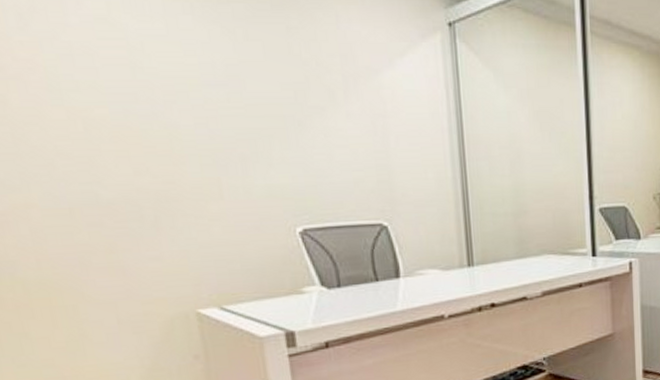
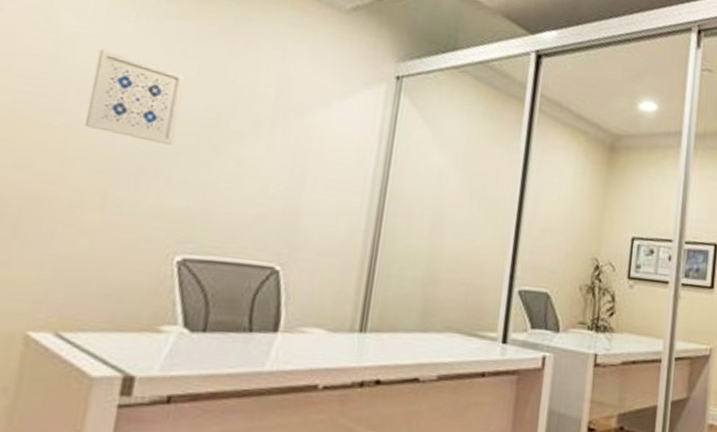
wall art: none [169,47,263,129] -> present [85,49,184,145]

